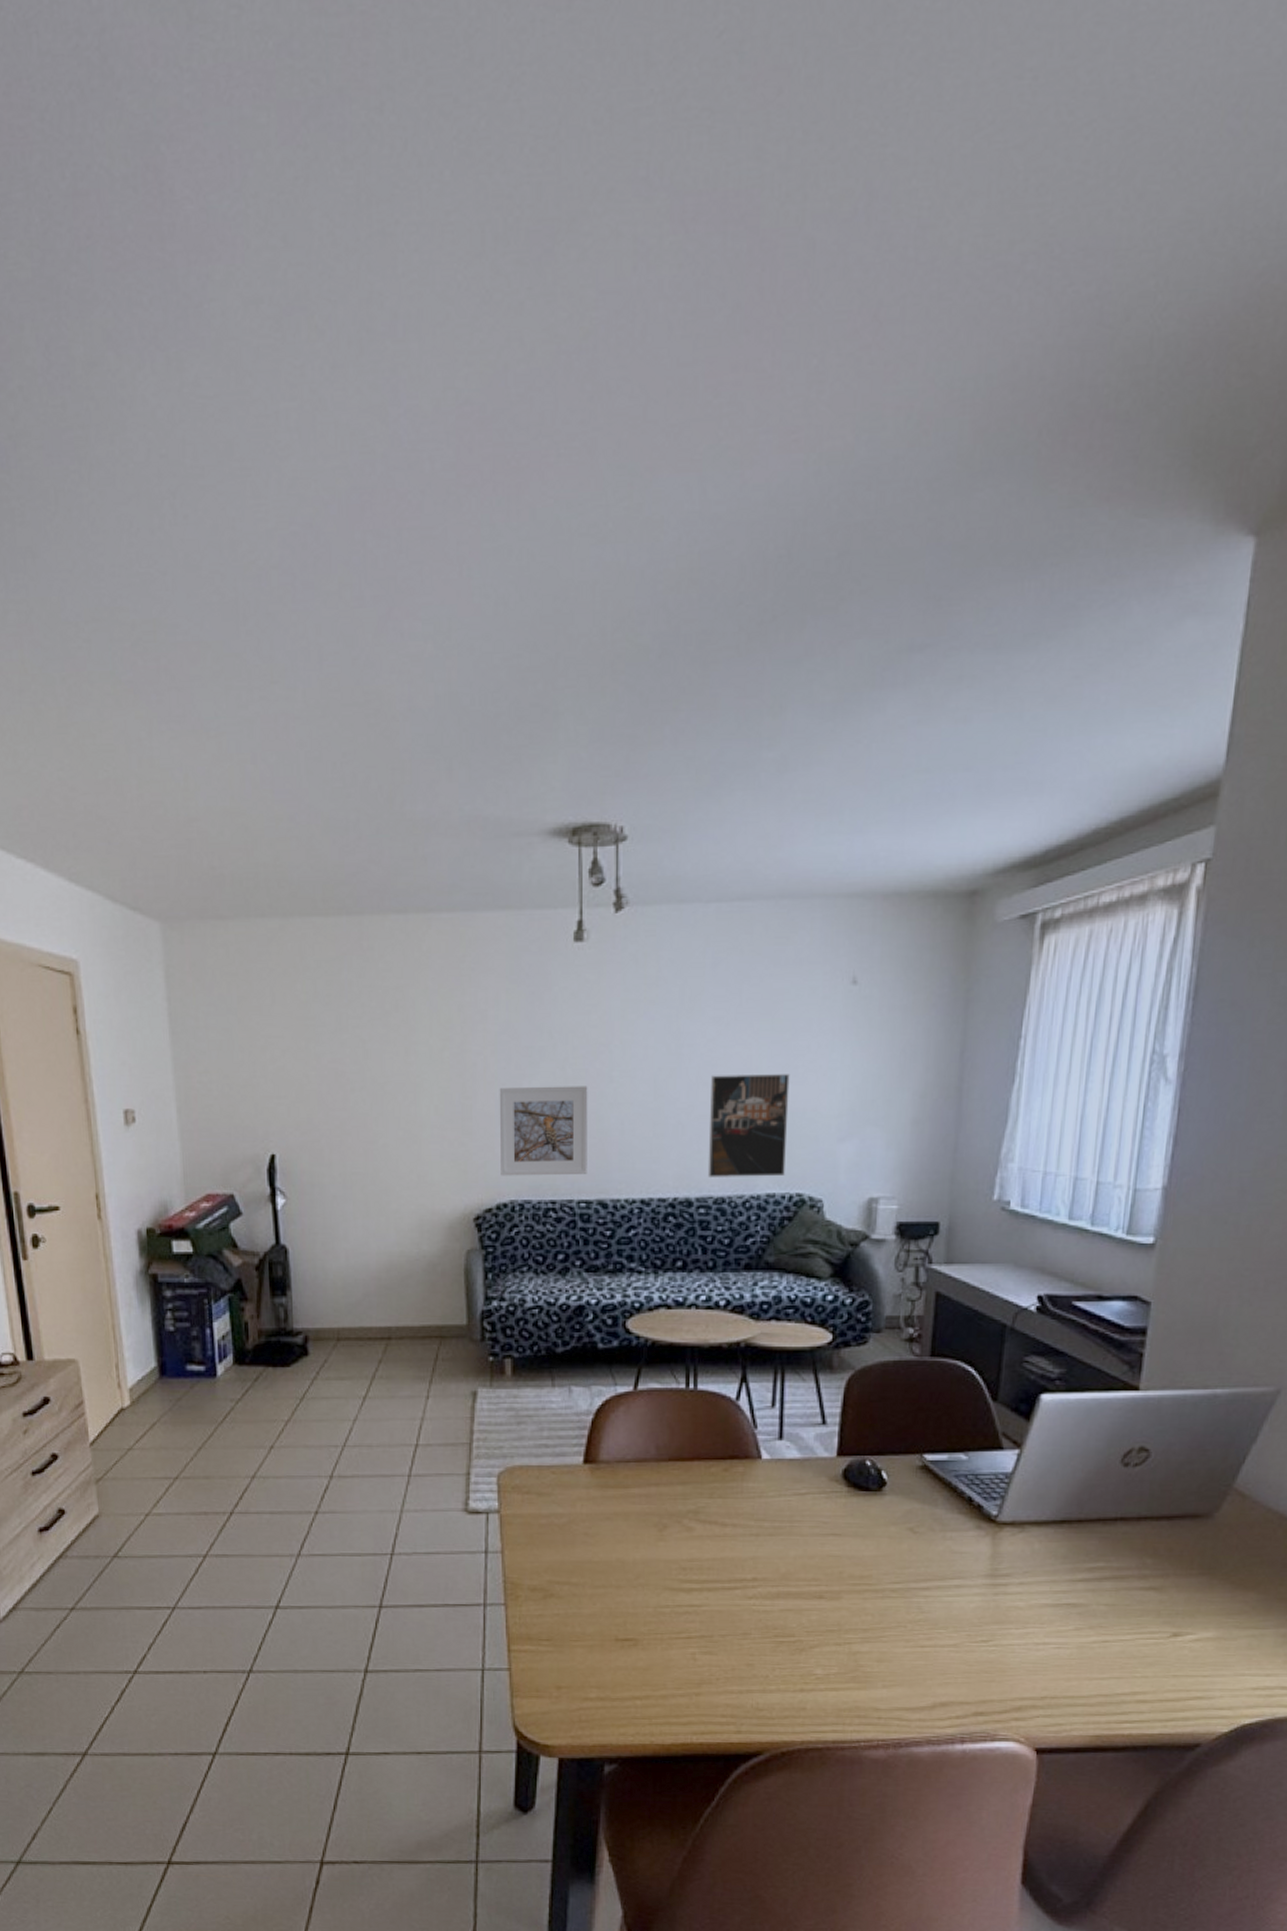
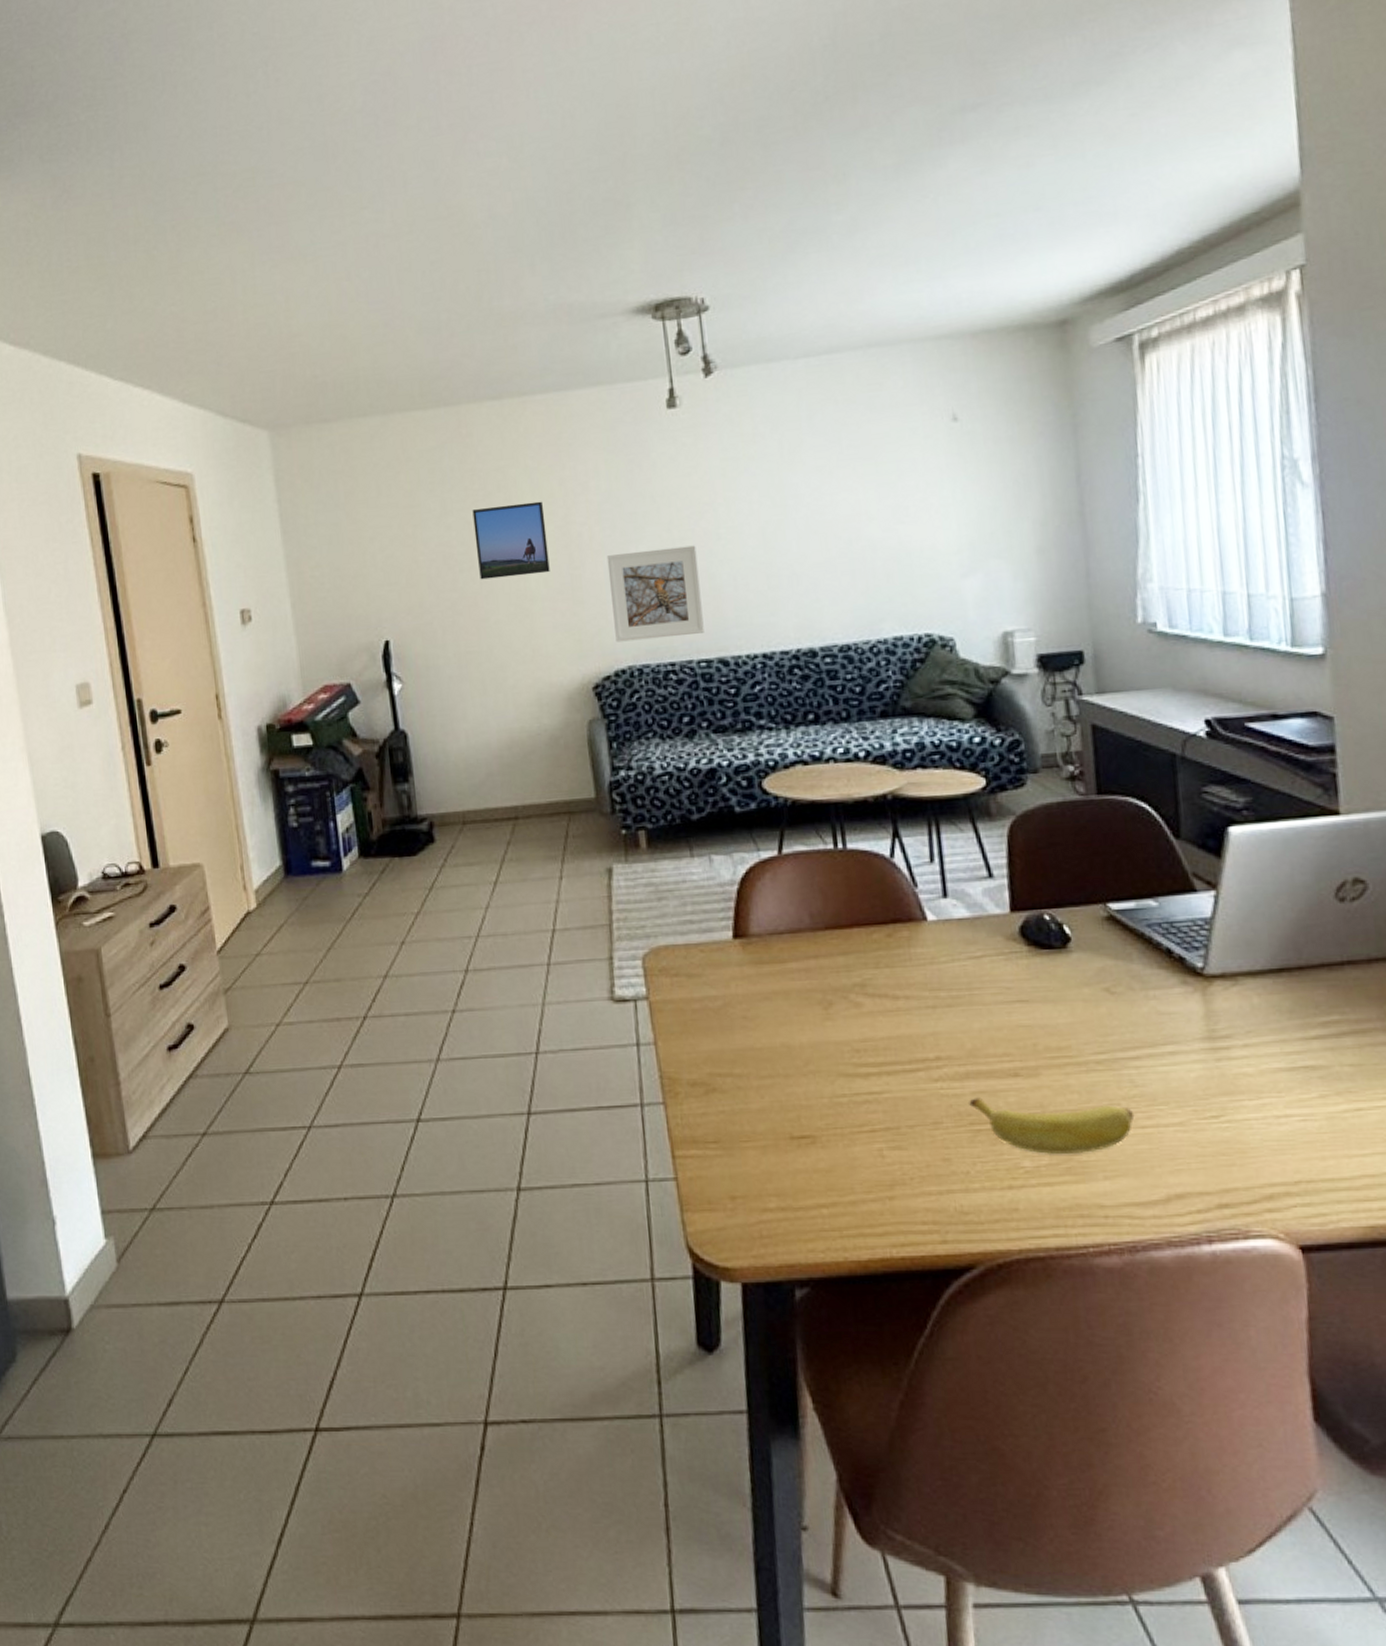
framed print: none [368,1025,442,1101] -> present [472,501,550,580]
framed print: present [707,1074,790,1177] -> none [820,515,910,625]
banana: none [776,1614,917,1665] -> present [969,1098,1135,1154]

